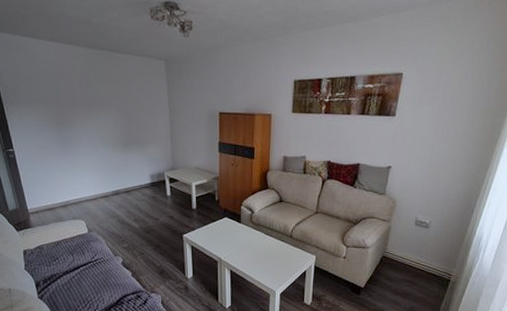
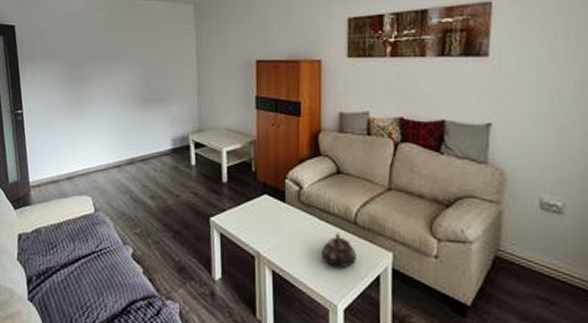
teapot: none [267,244,291,266] -> present [322,233,357,268]

